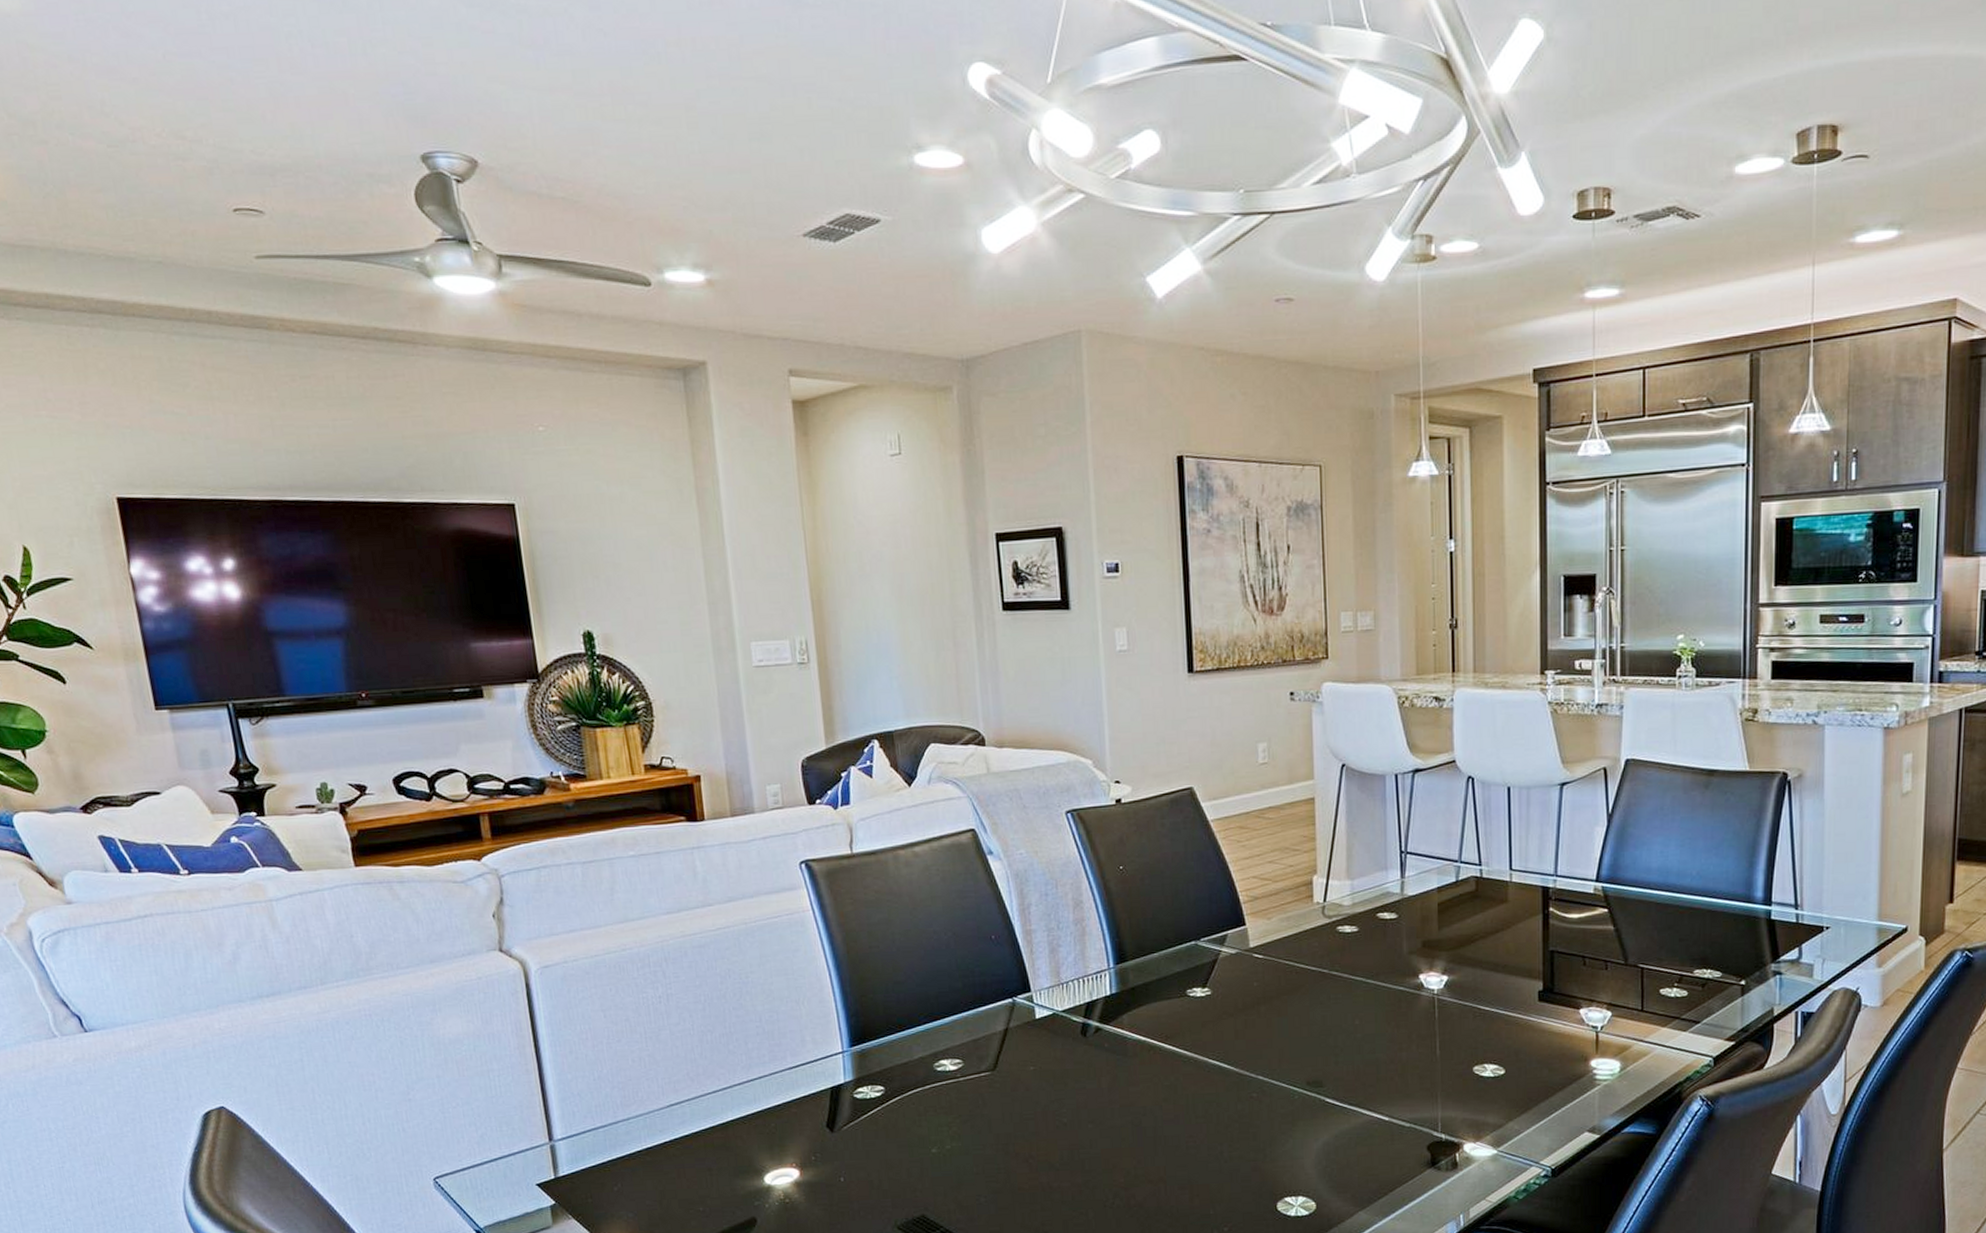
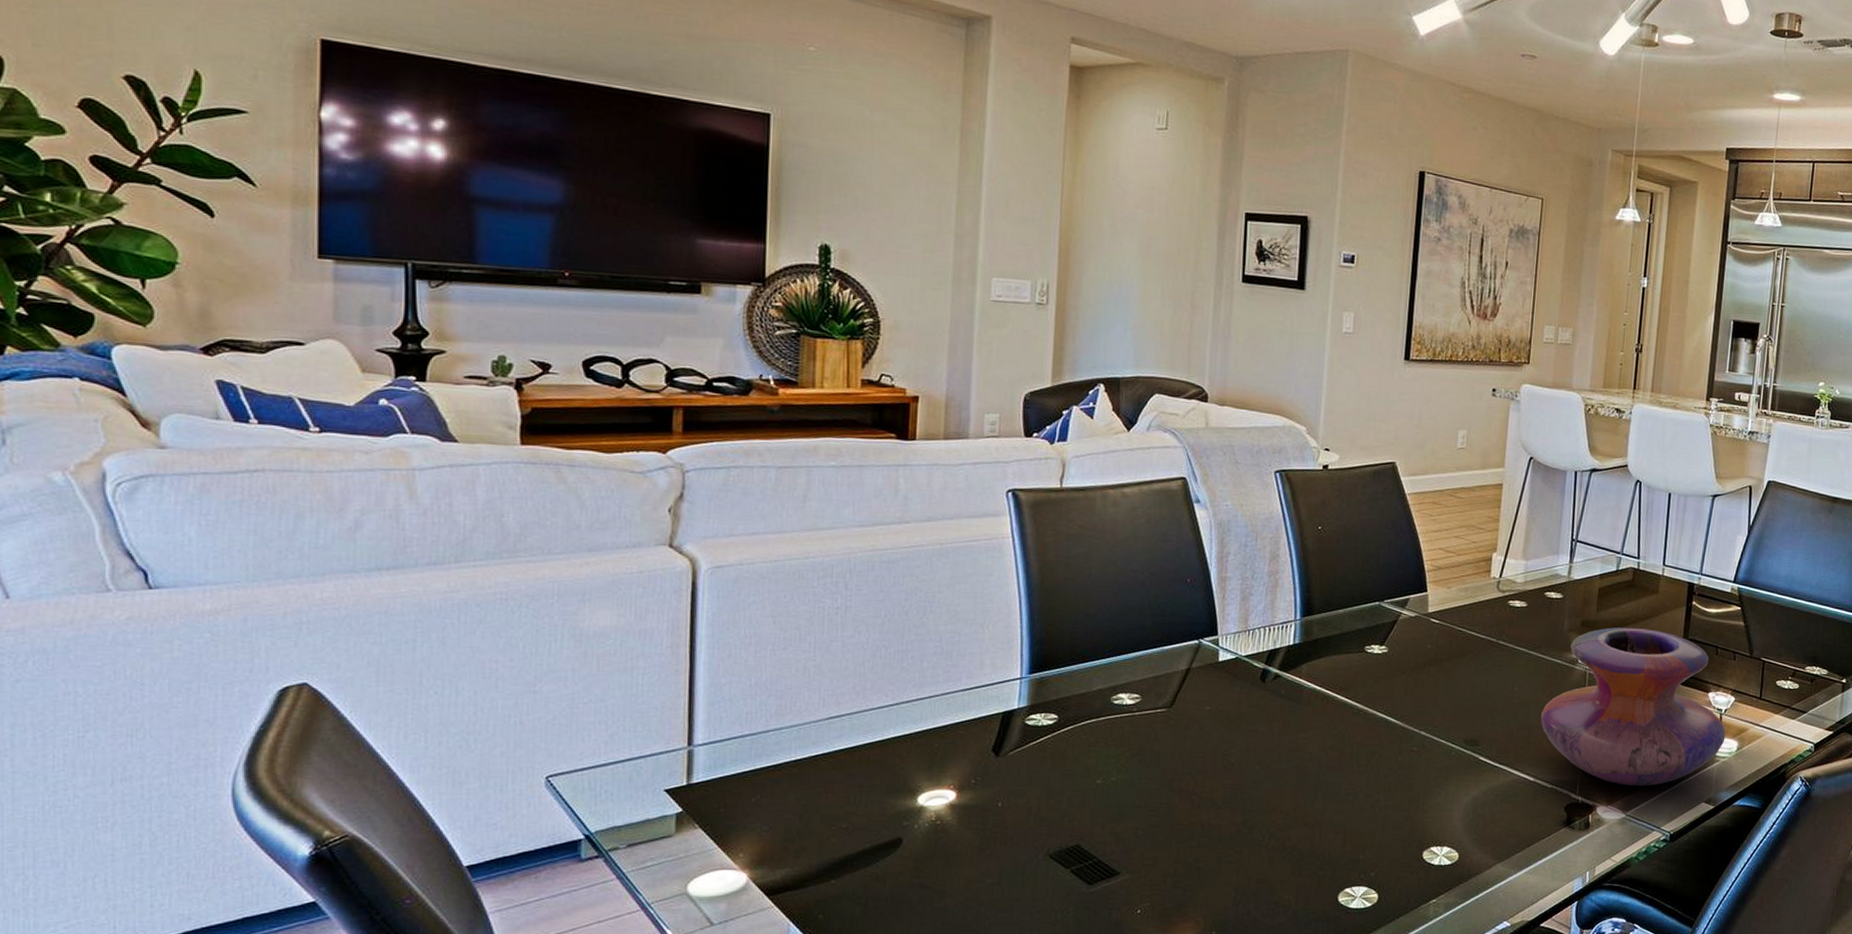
decorative vase: none [1389,943,1605,1119] -> present [1541,627,1726,787]

